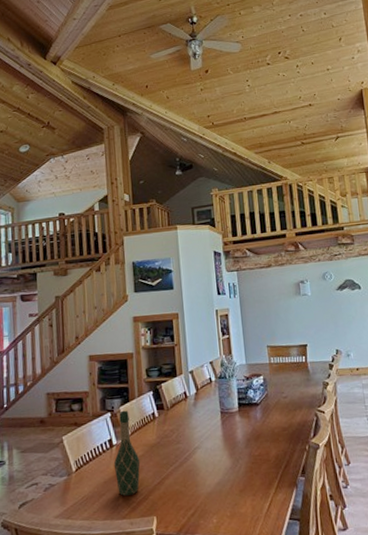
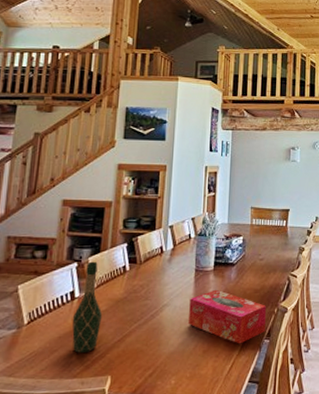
tissue box: none [219,430,299,483] -> present [189,289,266,344]

